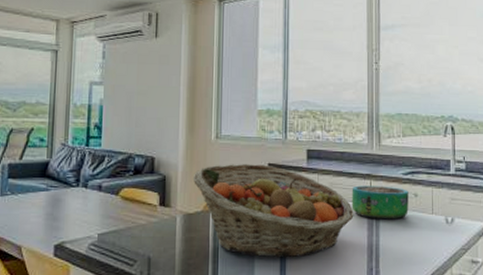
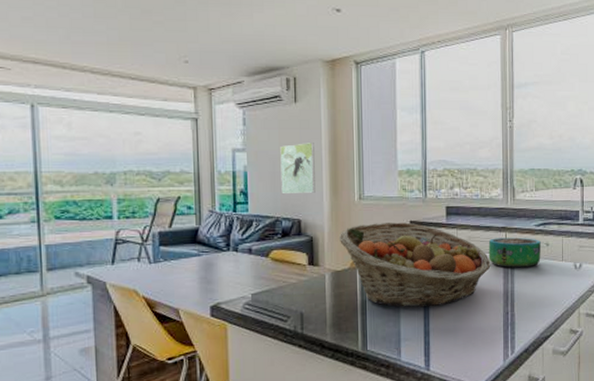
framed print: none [136,78,173,130] -> present [280,143,315,193]

